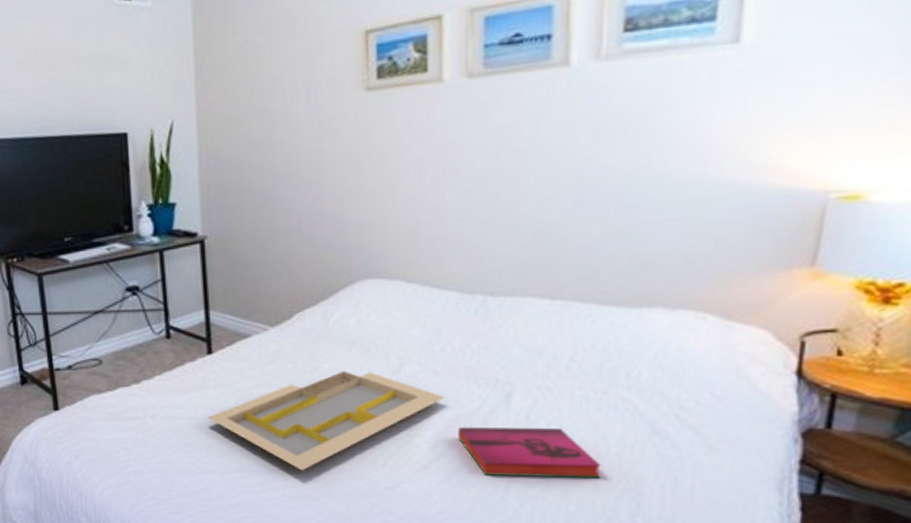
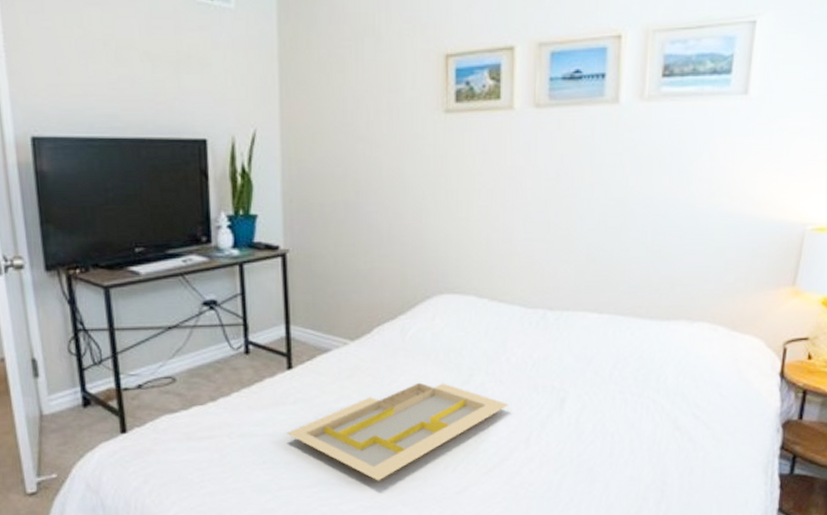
hardback book: present [458,427,601,479] -> none [519,429,635,475]

